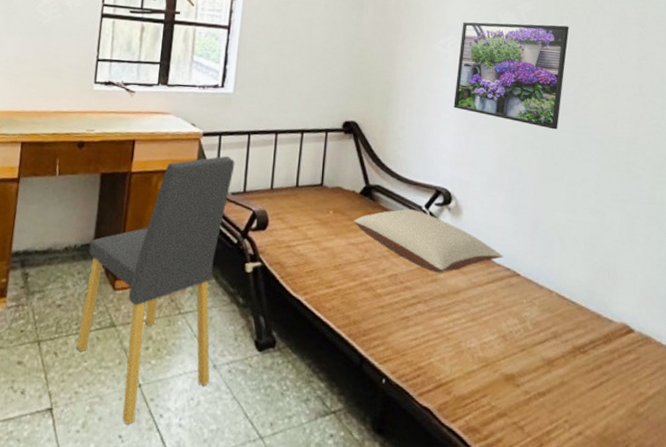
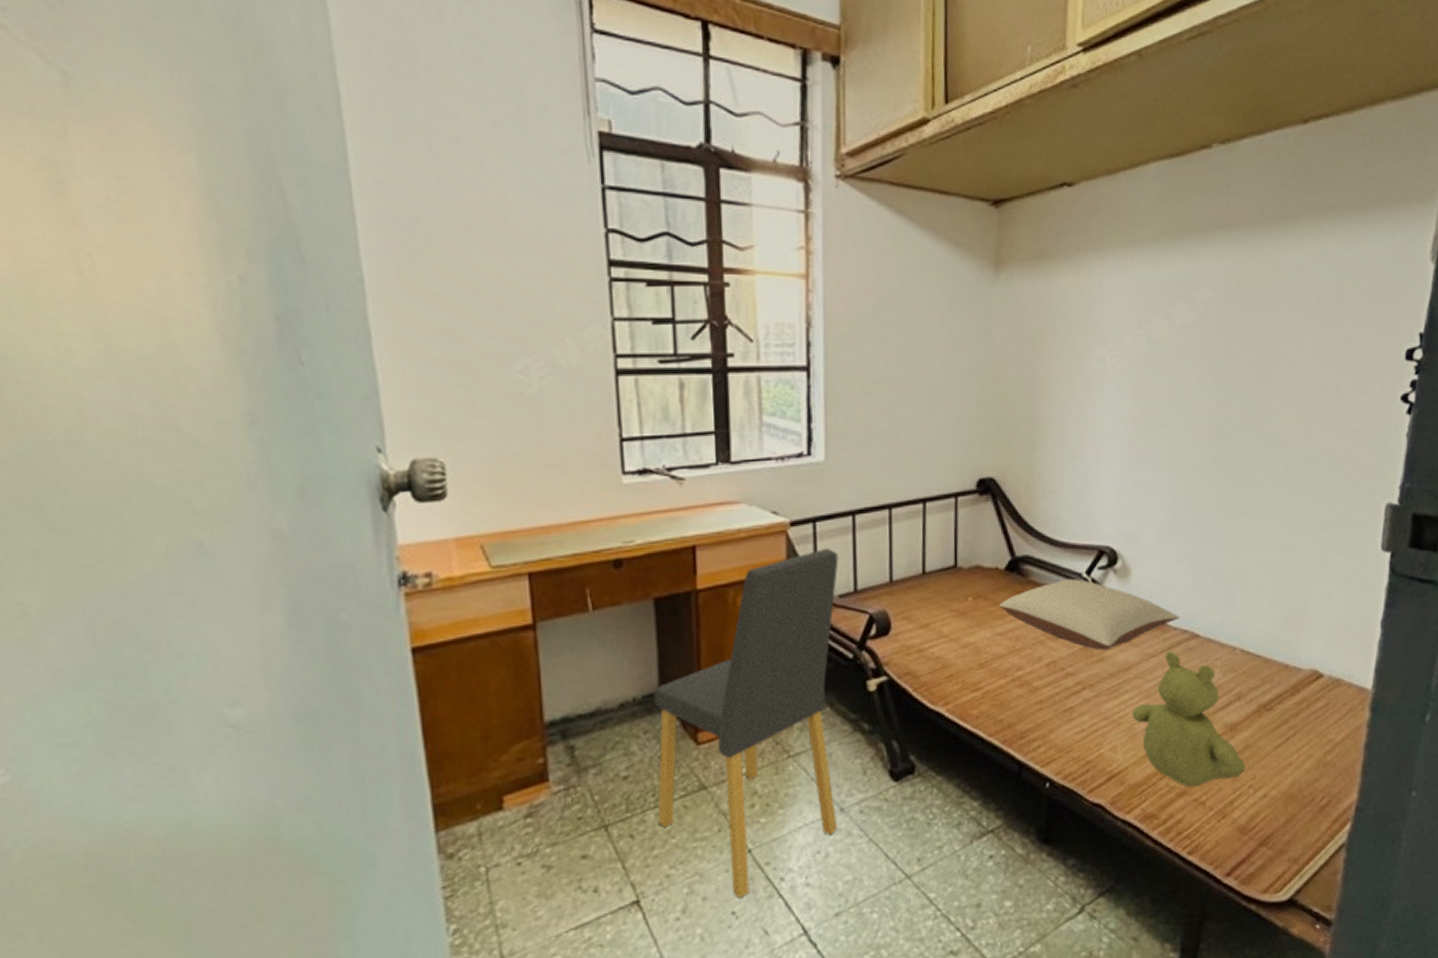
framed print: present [454,22,569,130] -> none [1116,314,1256,453]
stuffed bear: none [459,283,562,411] -> present [1132,651,1246,787]

